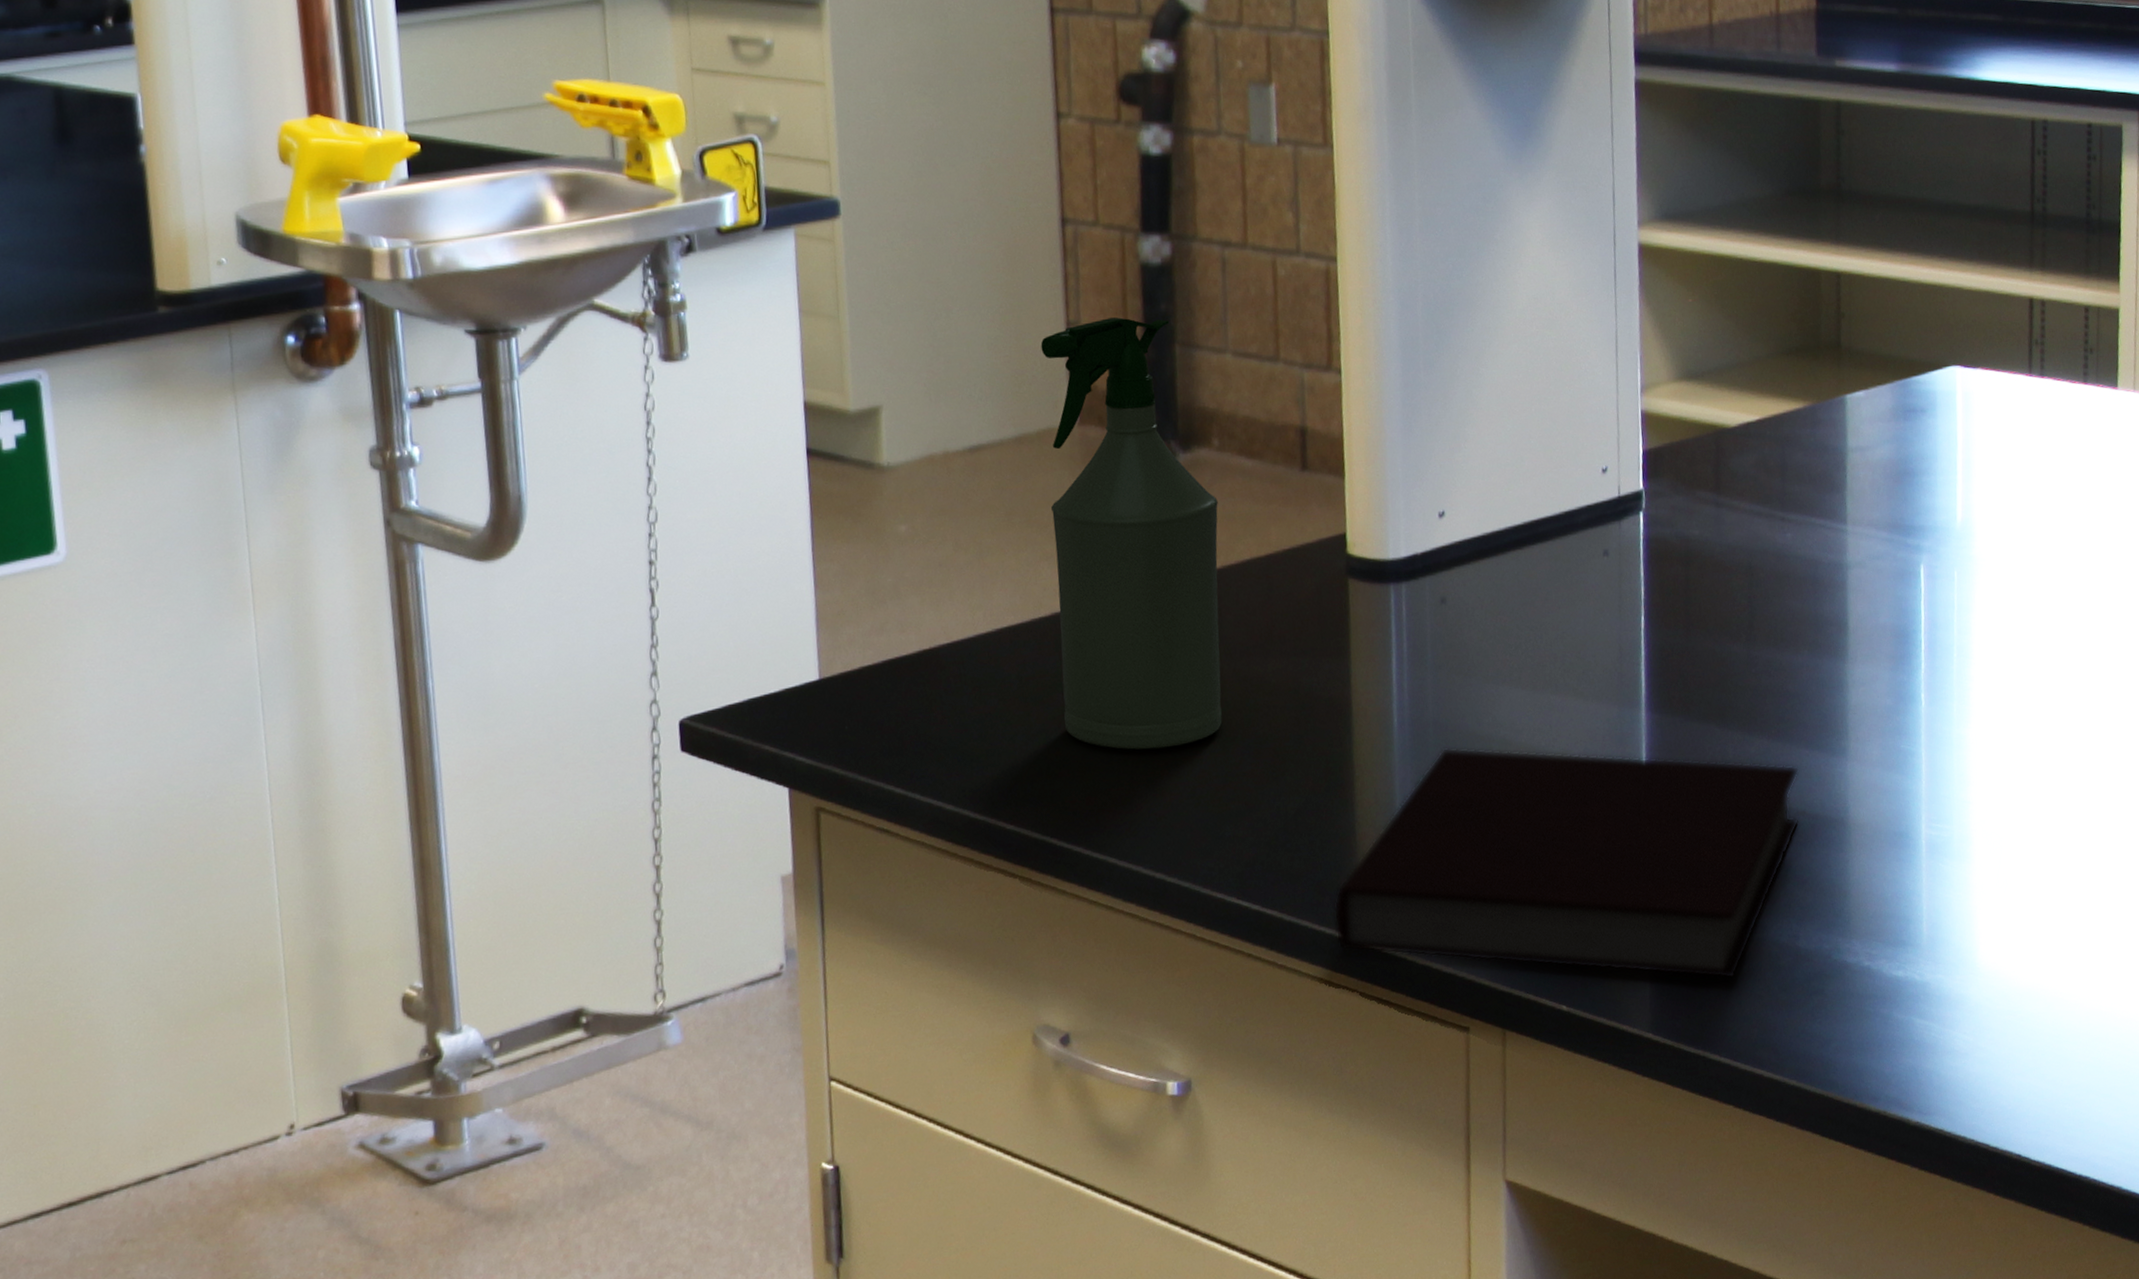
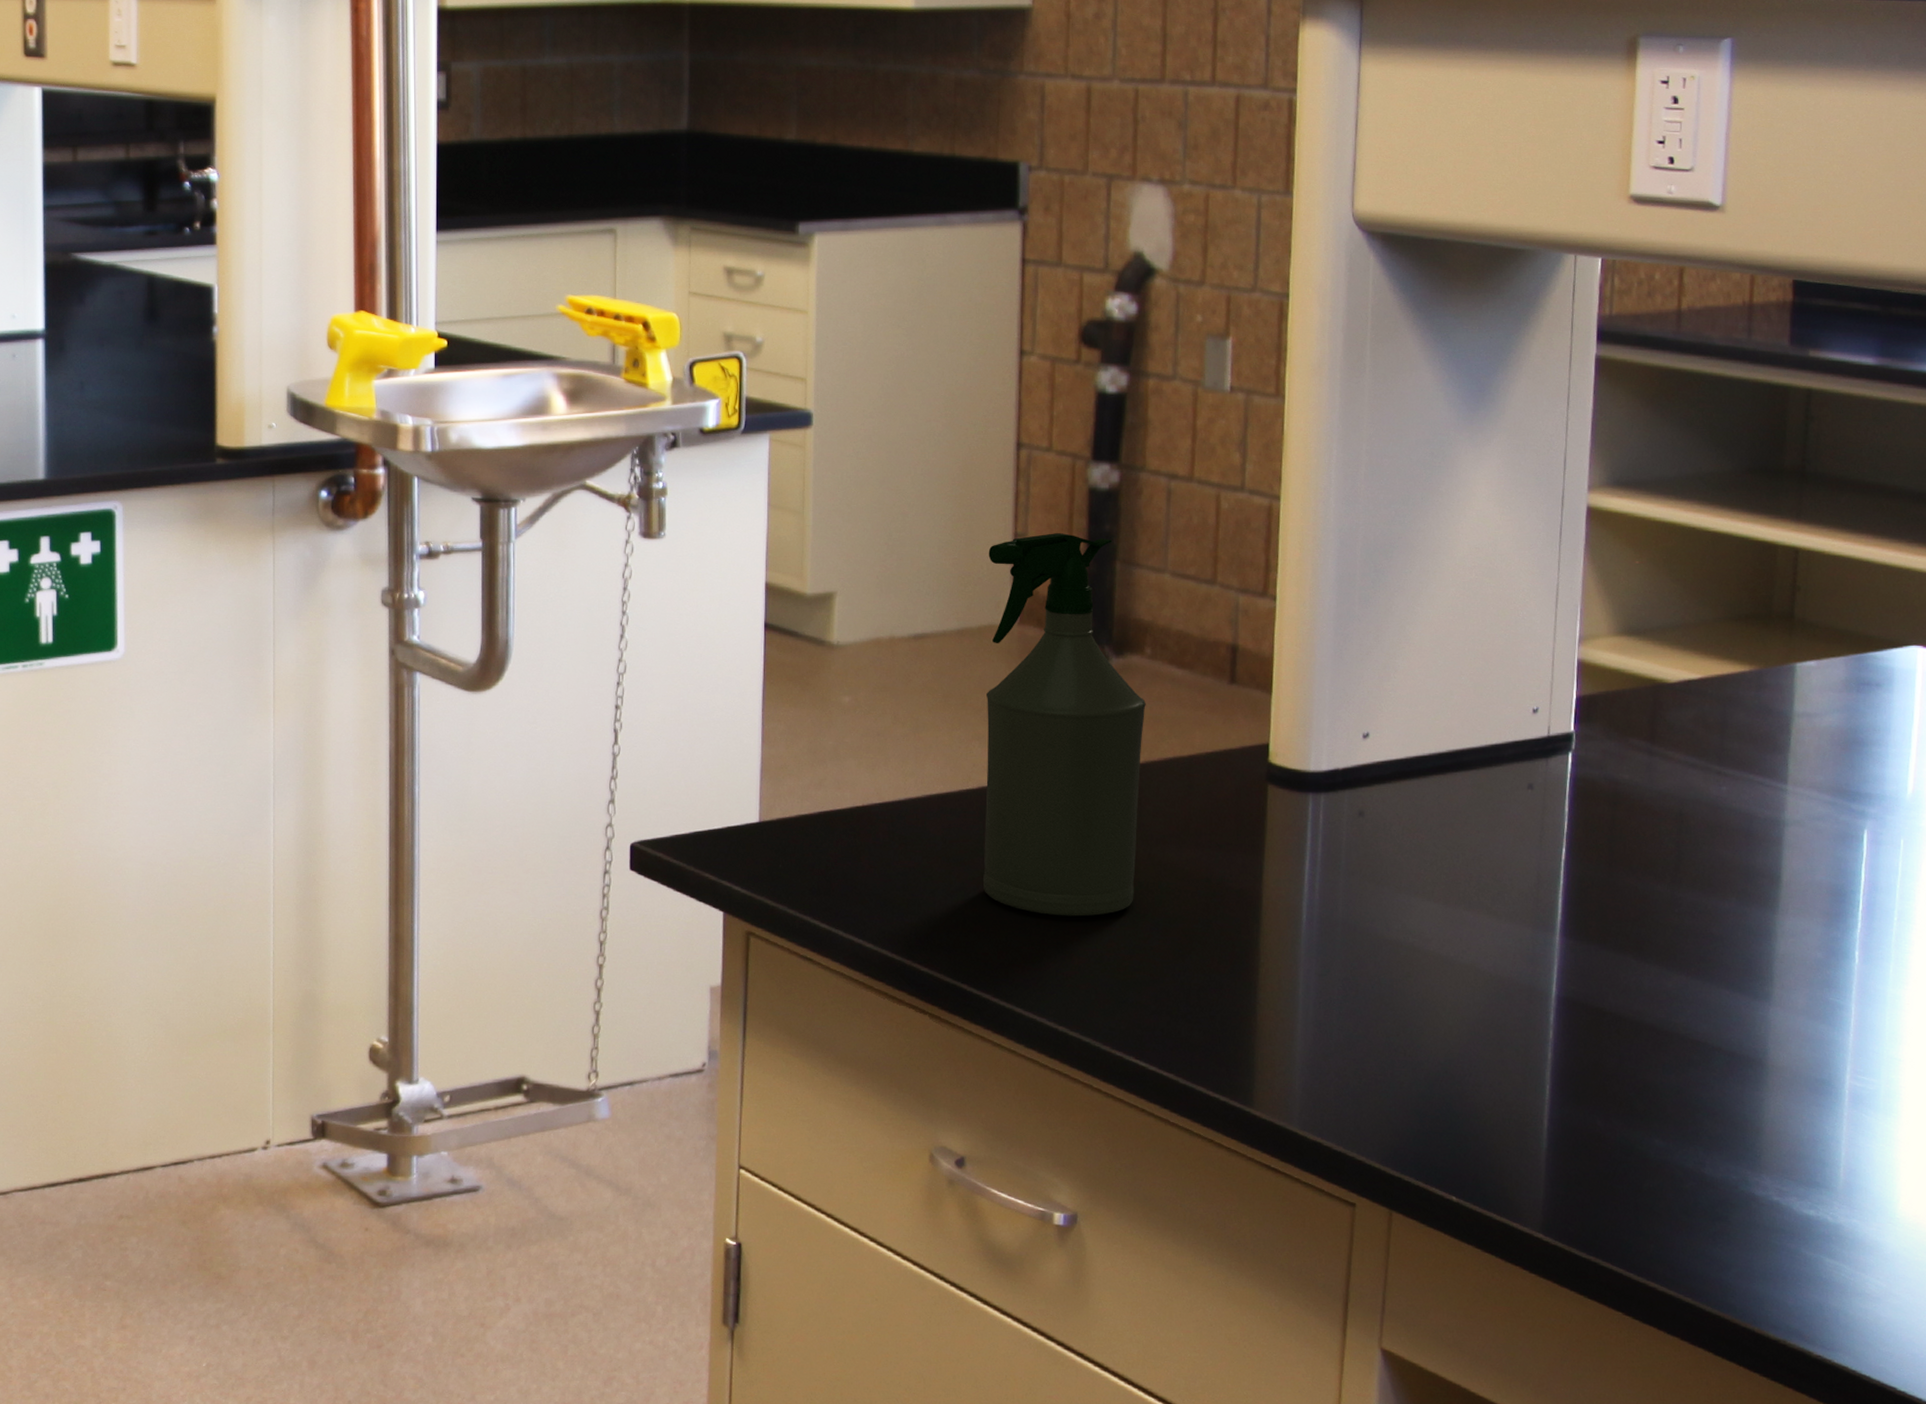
notebook: present [1333,747,1800,980] -> none [1228,946,1717,1195]

